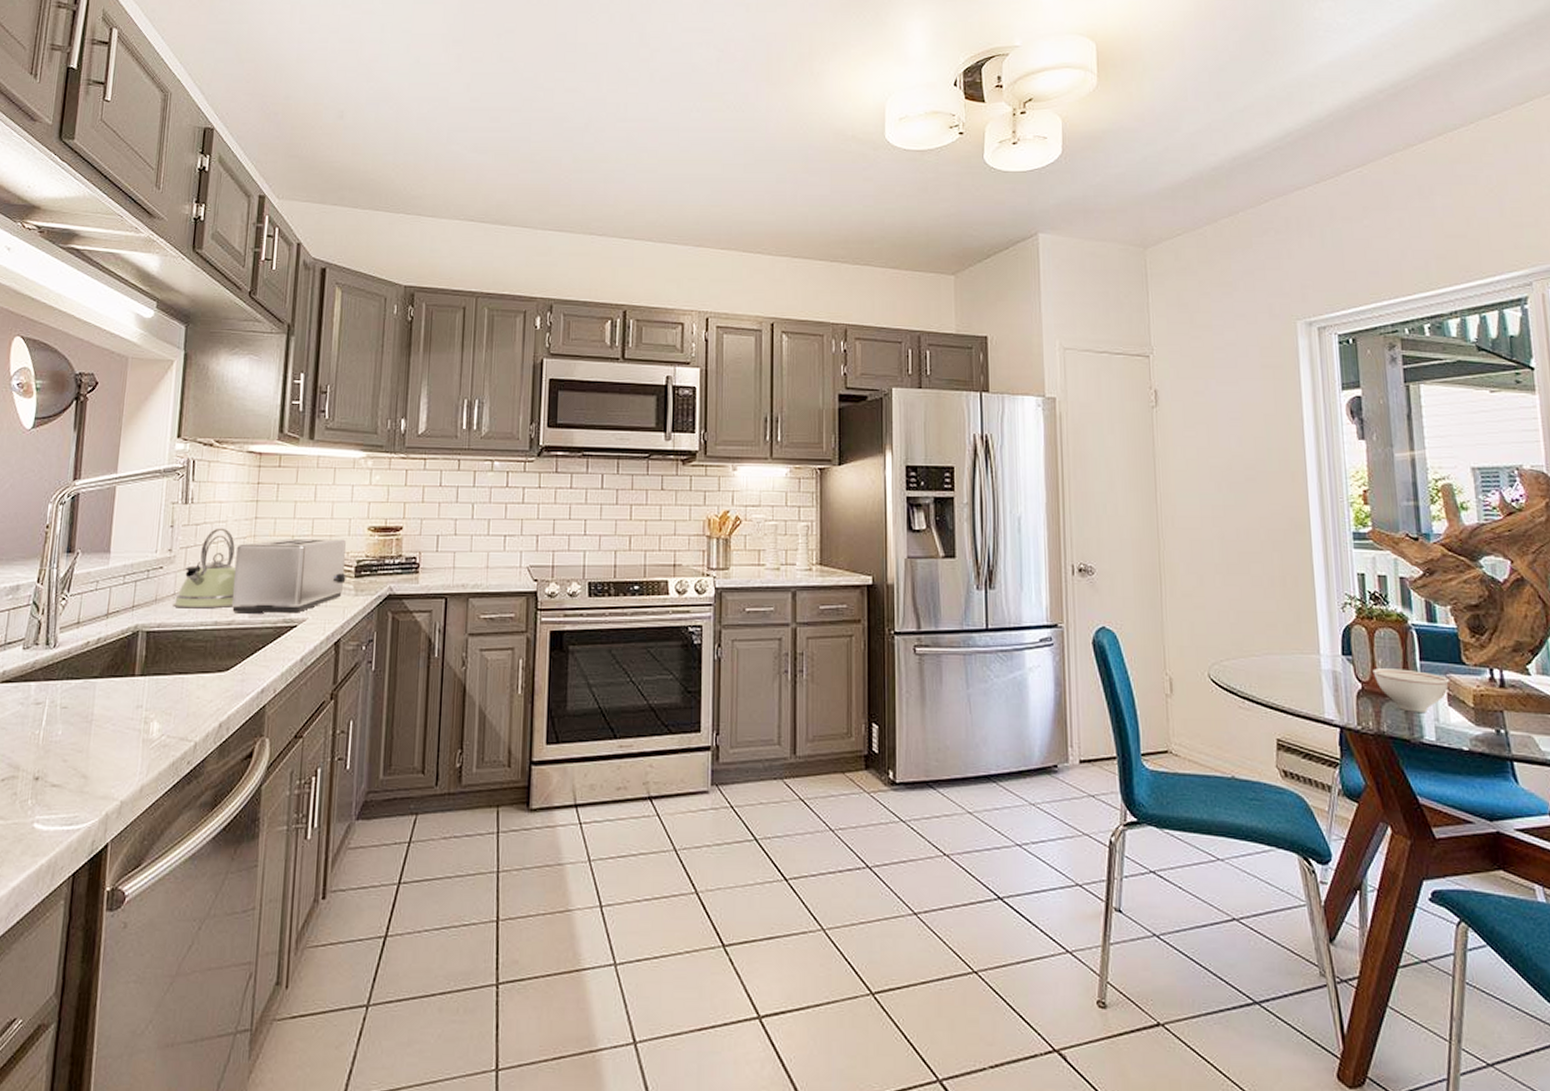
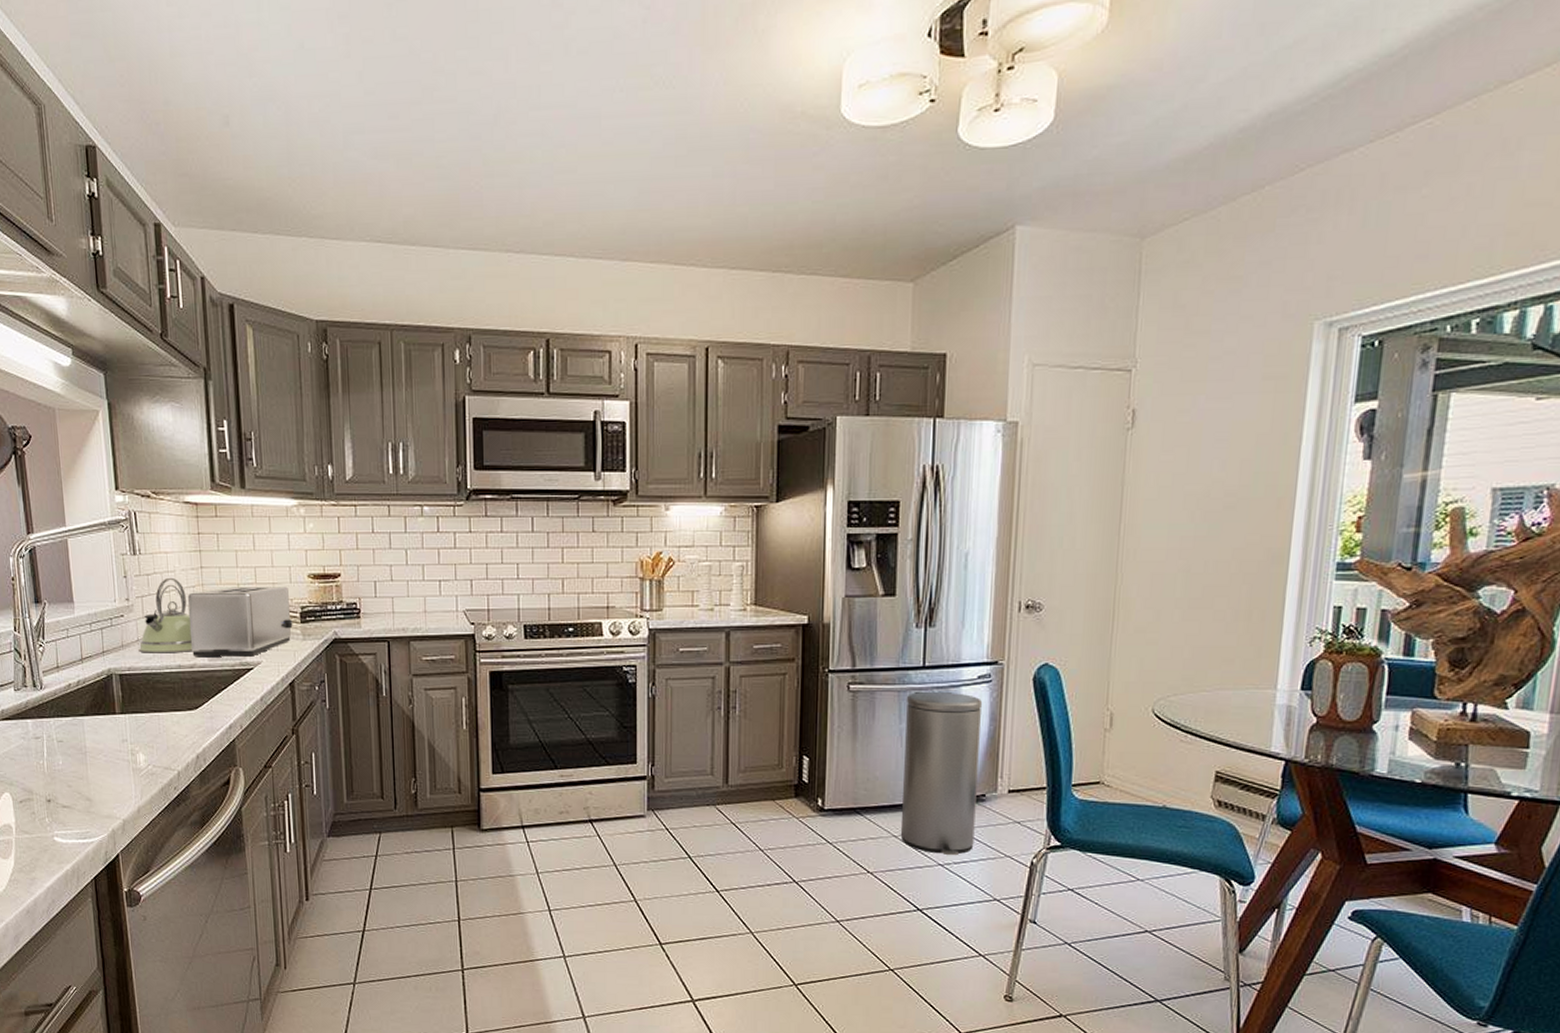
pedal bin: none [971,654,1050,835] -> present [900,691,982,856]
bowl: present [1372,668,1450,712] -> none [1331,703,1416,746]

